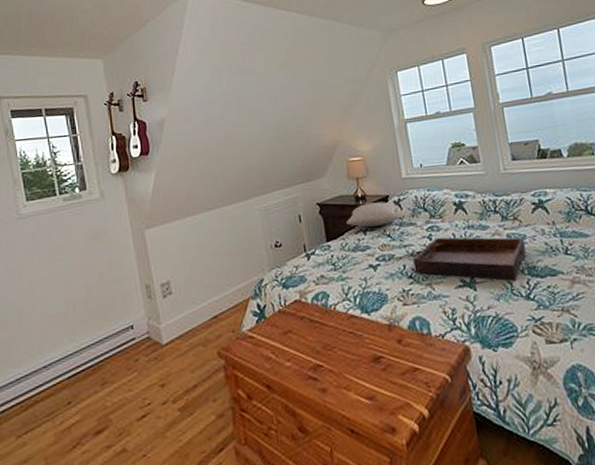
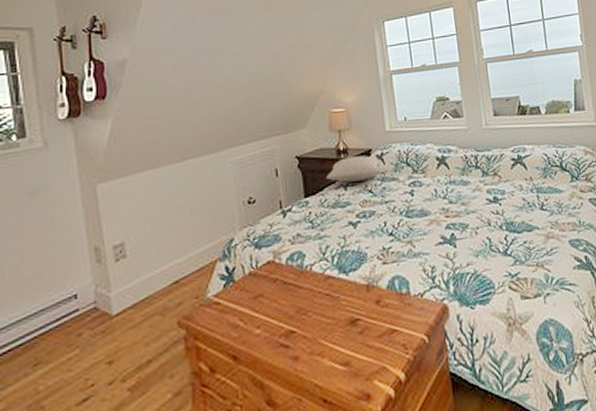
serving tray: present [413,237,527,281] -> none [394,192,505,237]

